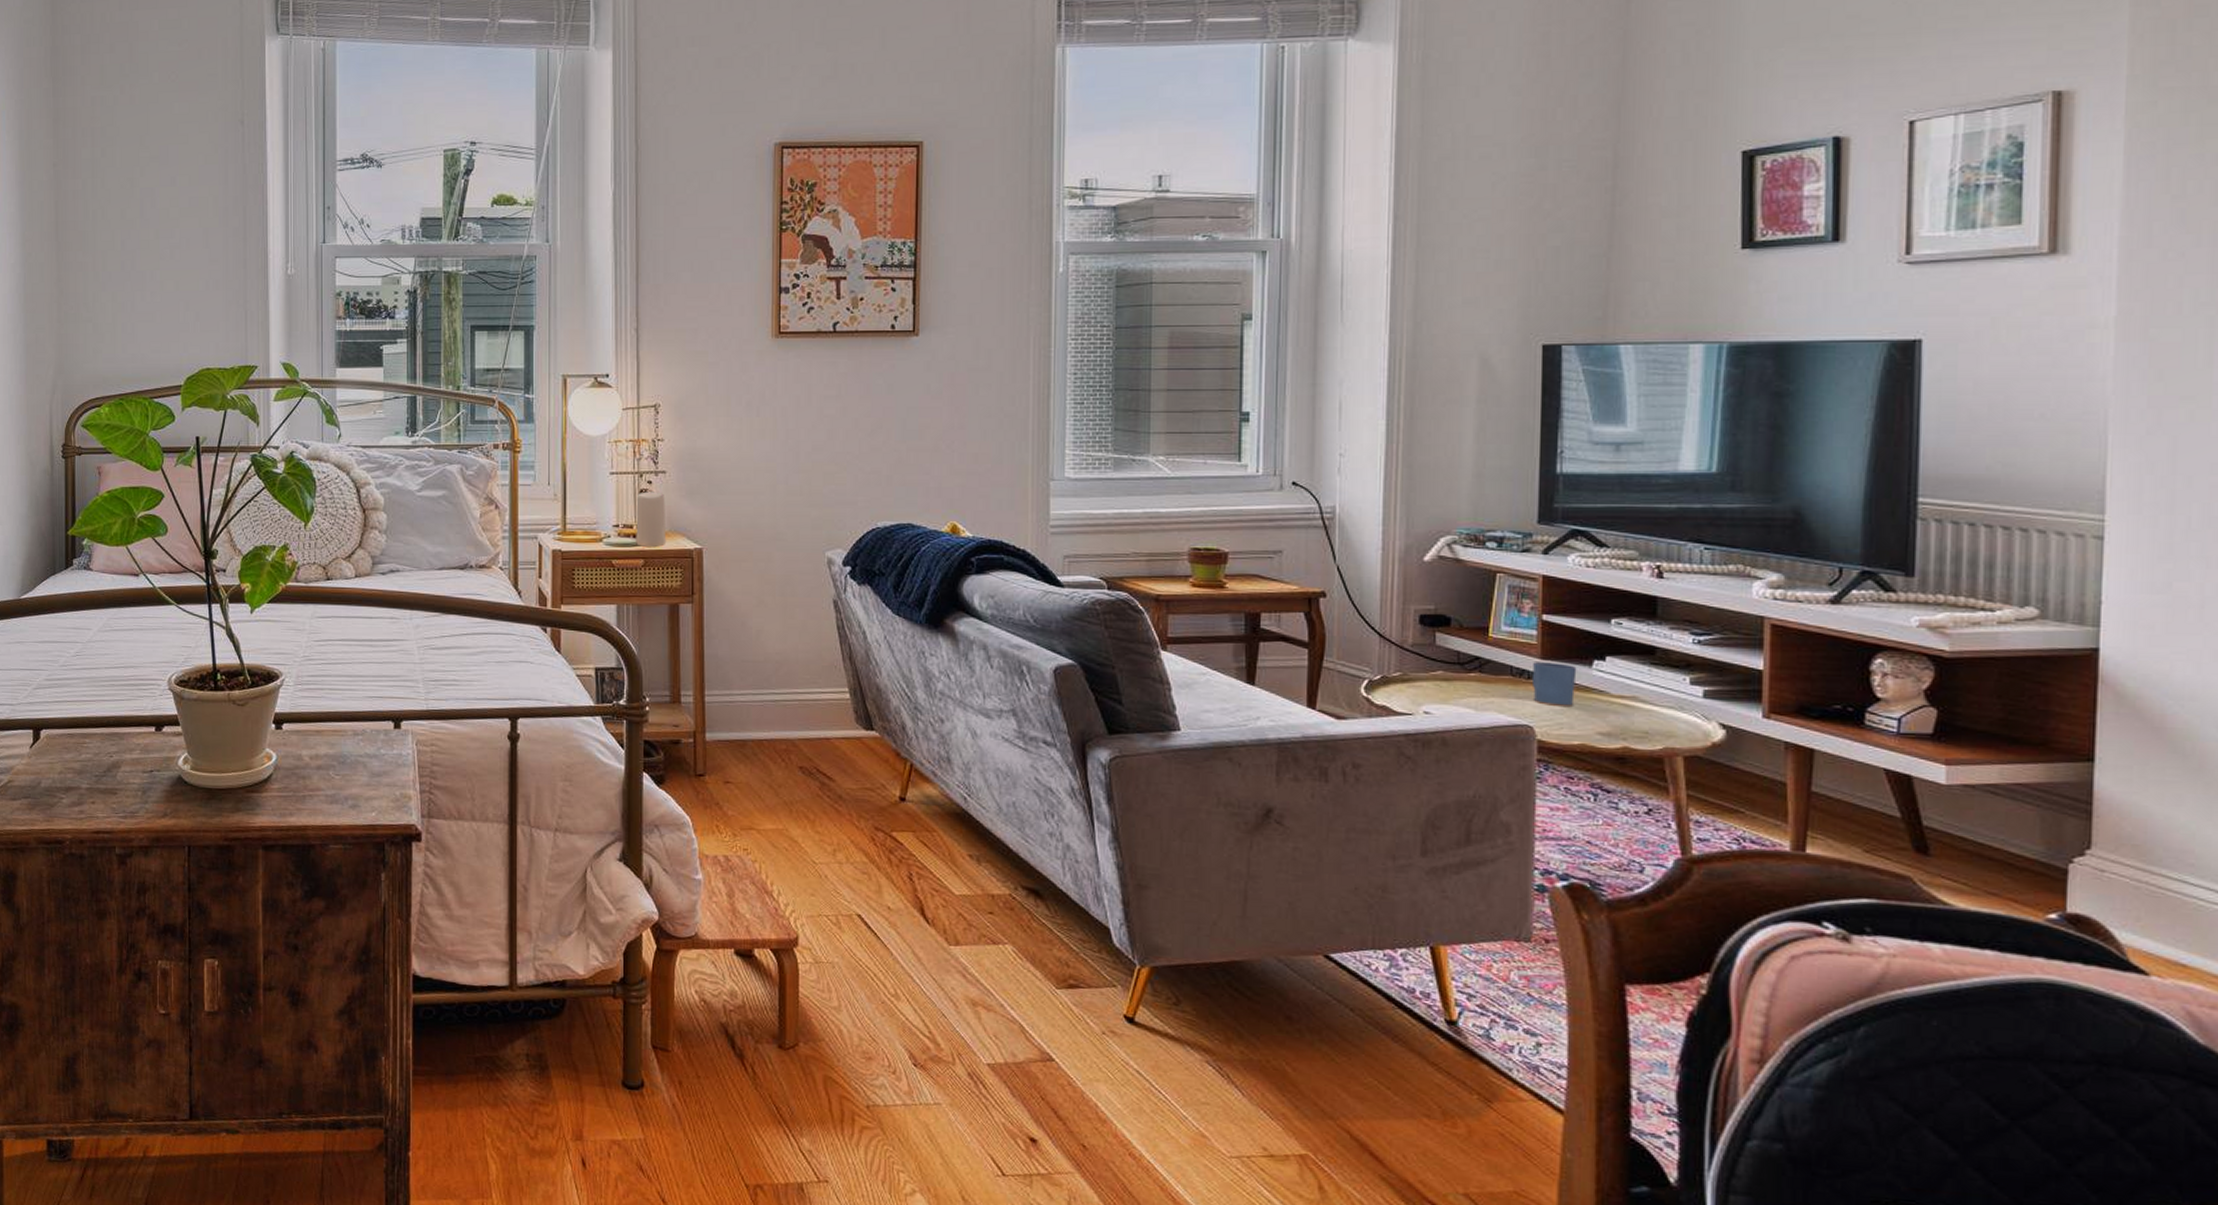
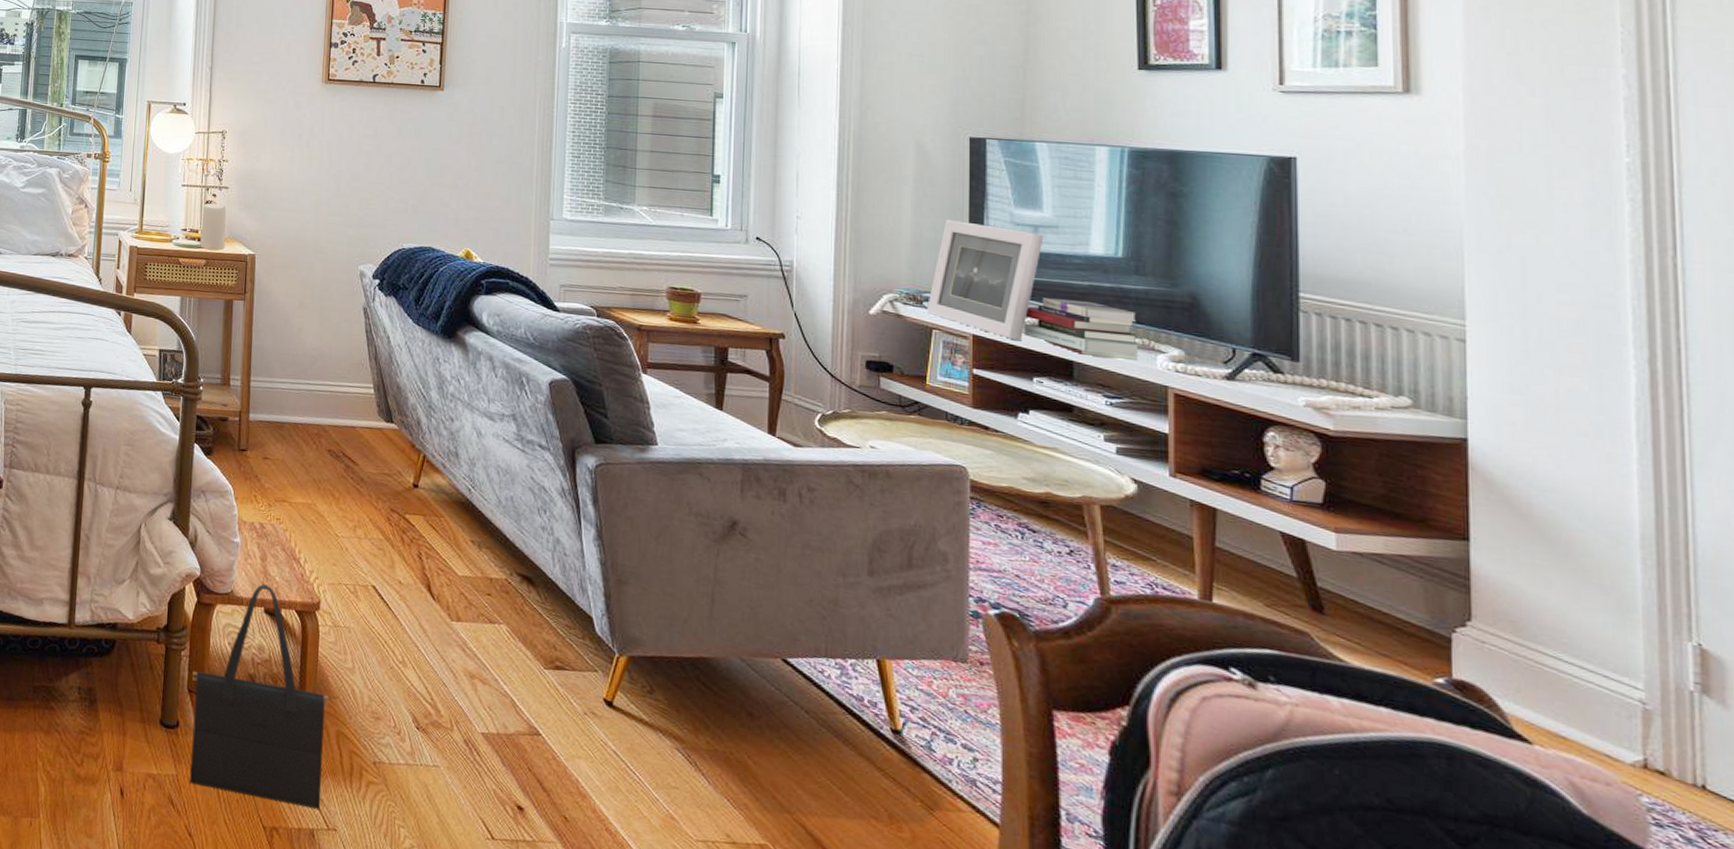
tote bag: none [656,923,813,1161] -> present [190,584,329,810]
picture frame: none [1489,443,1627,579] -> present [926,219,1044,342]
mug: present [1531,662,1577,708] -> none [964,410,1004,453]
books: none [1601,526,1734,590] -> present [1023,298,1140,360]

